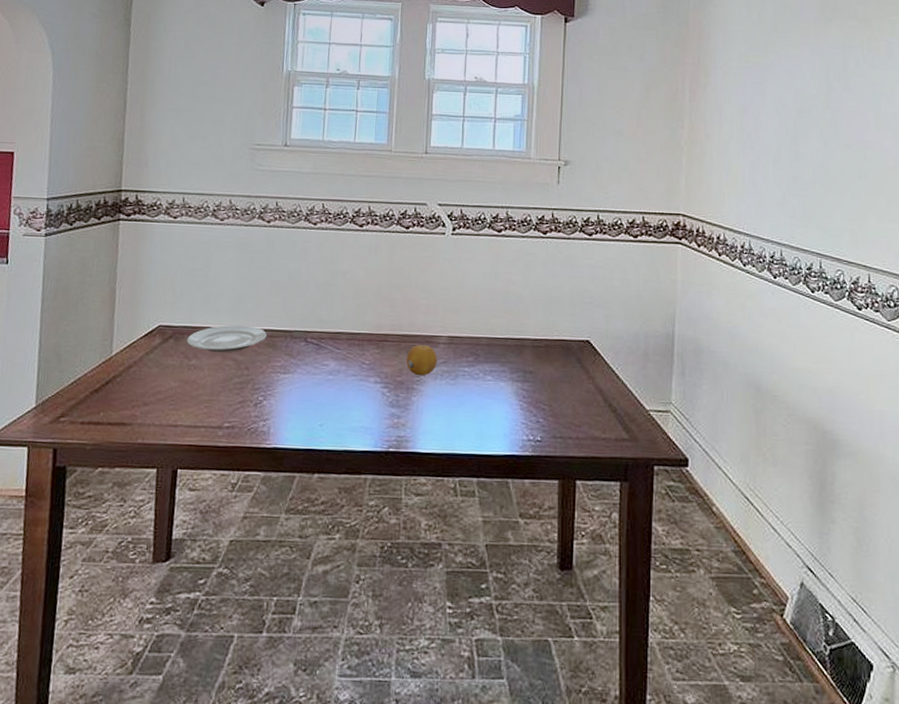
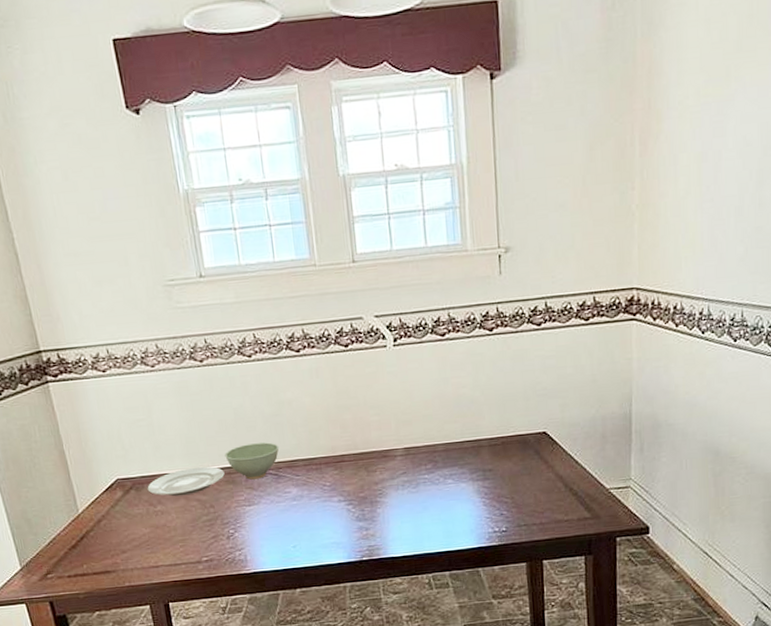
bowl: none [271,309,326,347] -> present [225,442,280,480]
fruit: present [406,344,438,376] -> none [365,459,397,490]

